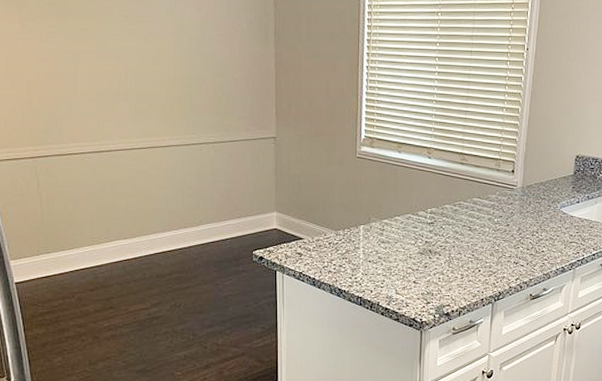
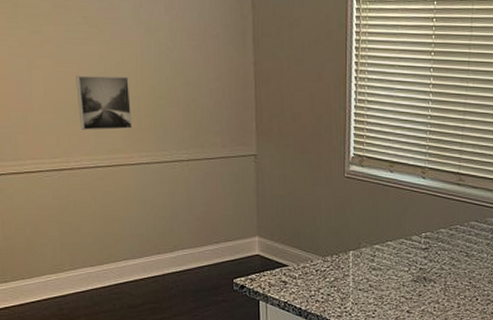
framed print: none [116,67,165,116] -> present [76,75,133,130]

